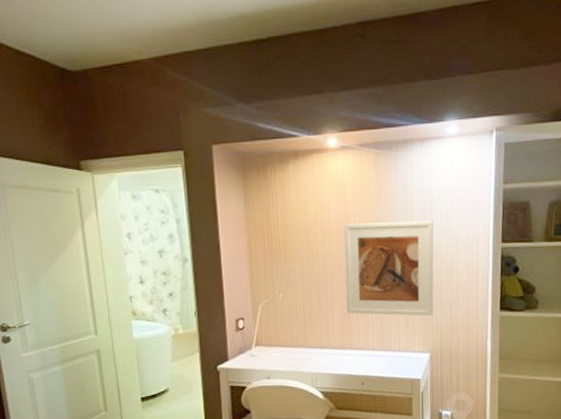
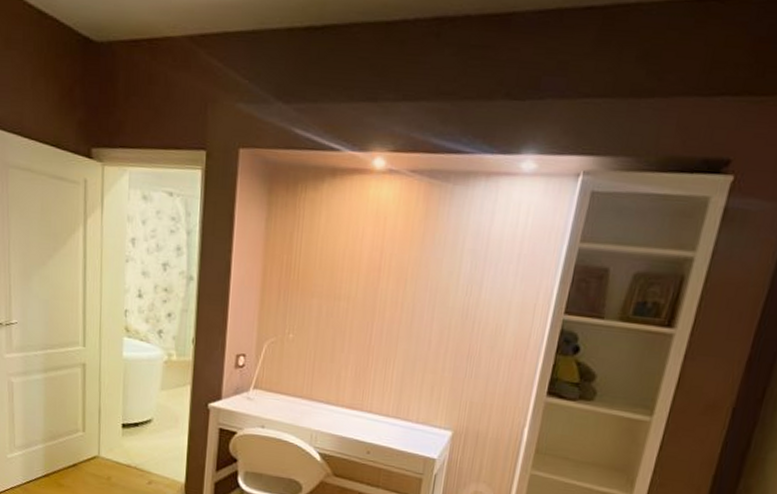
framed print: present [344,220,434,316] -> none [364,264,485,388]

